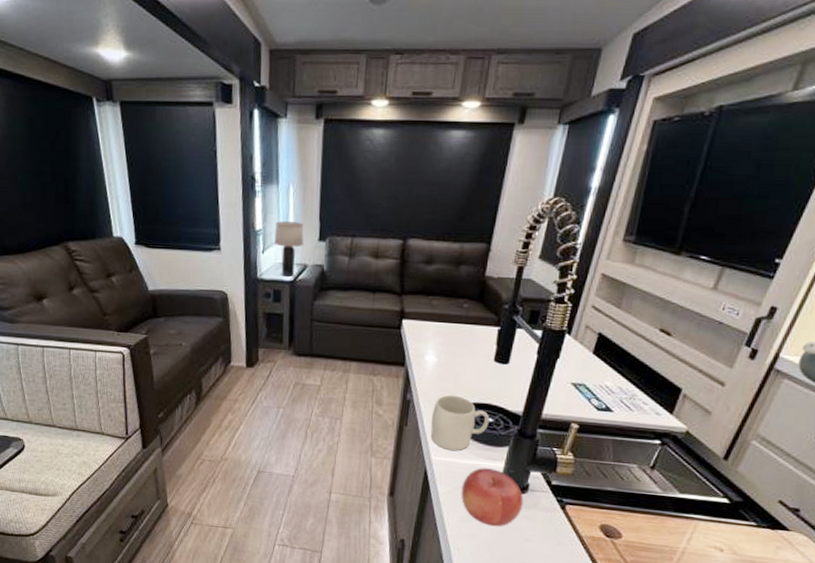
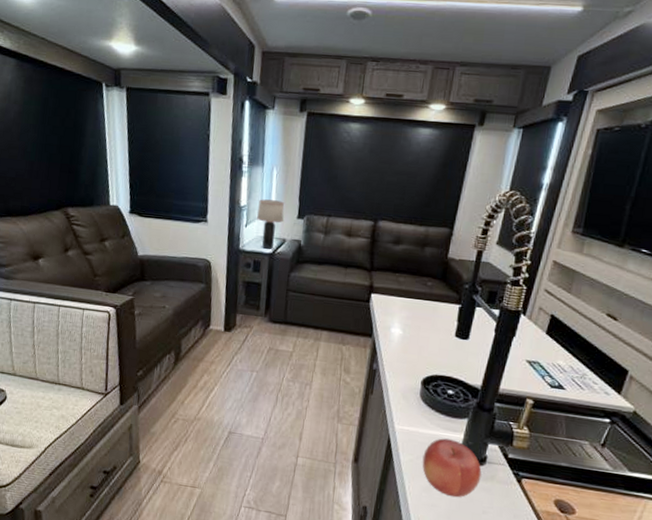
mug: present [430,394,490,452] -> none [394,366,451,421]

